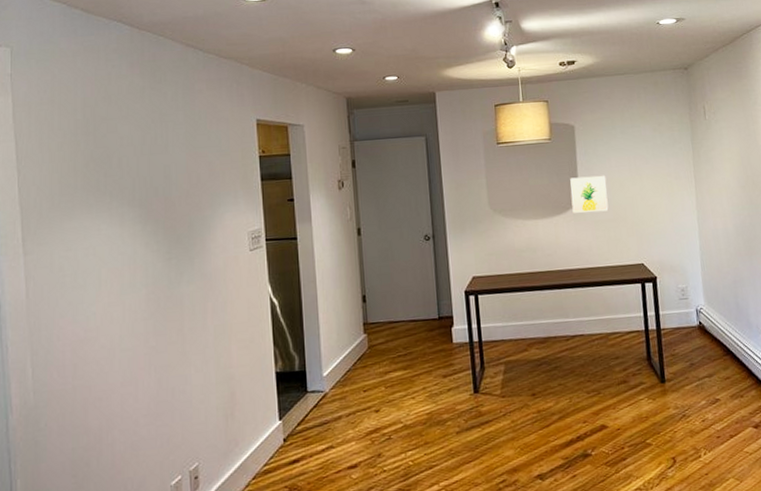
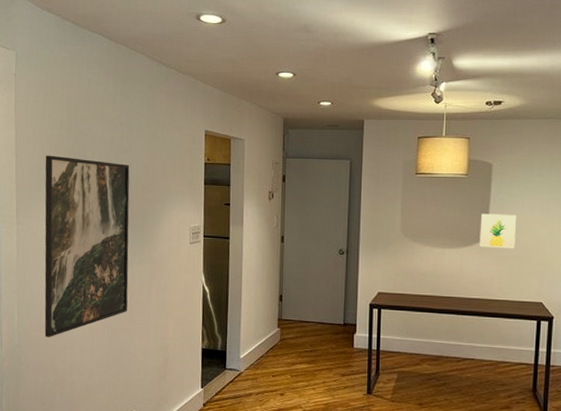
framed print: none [57,166,179,392] -> present [44,155,130,338]

